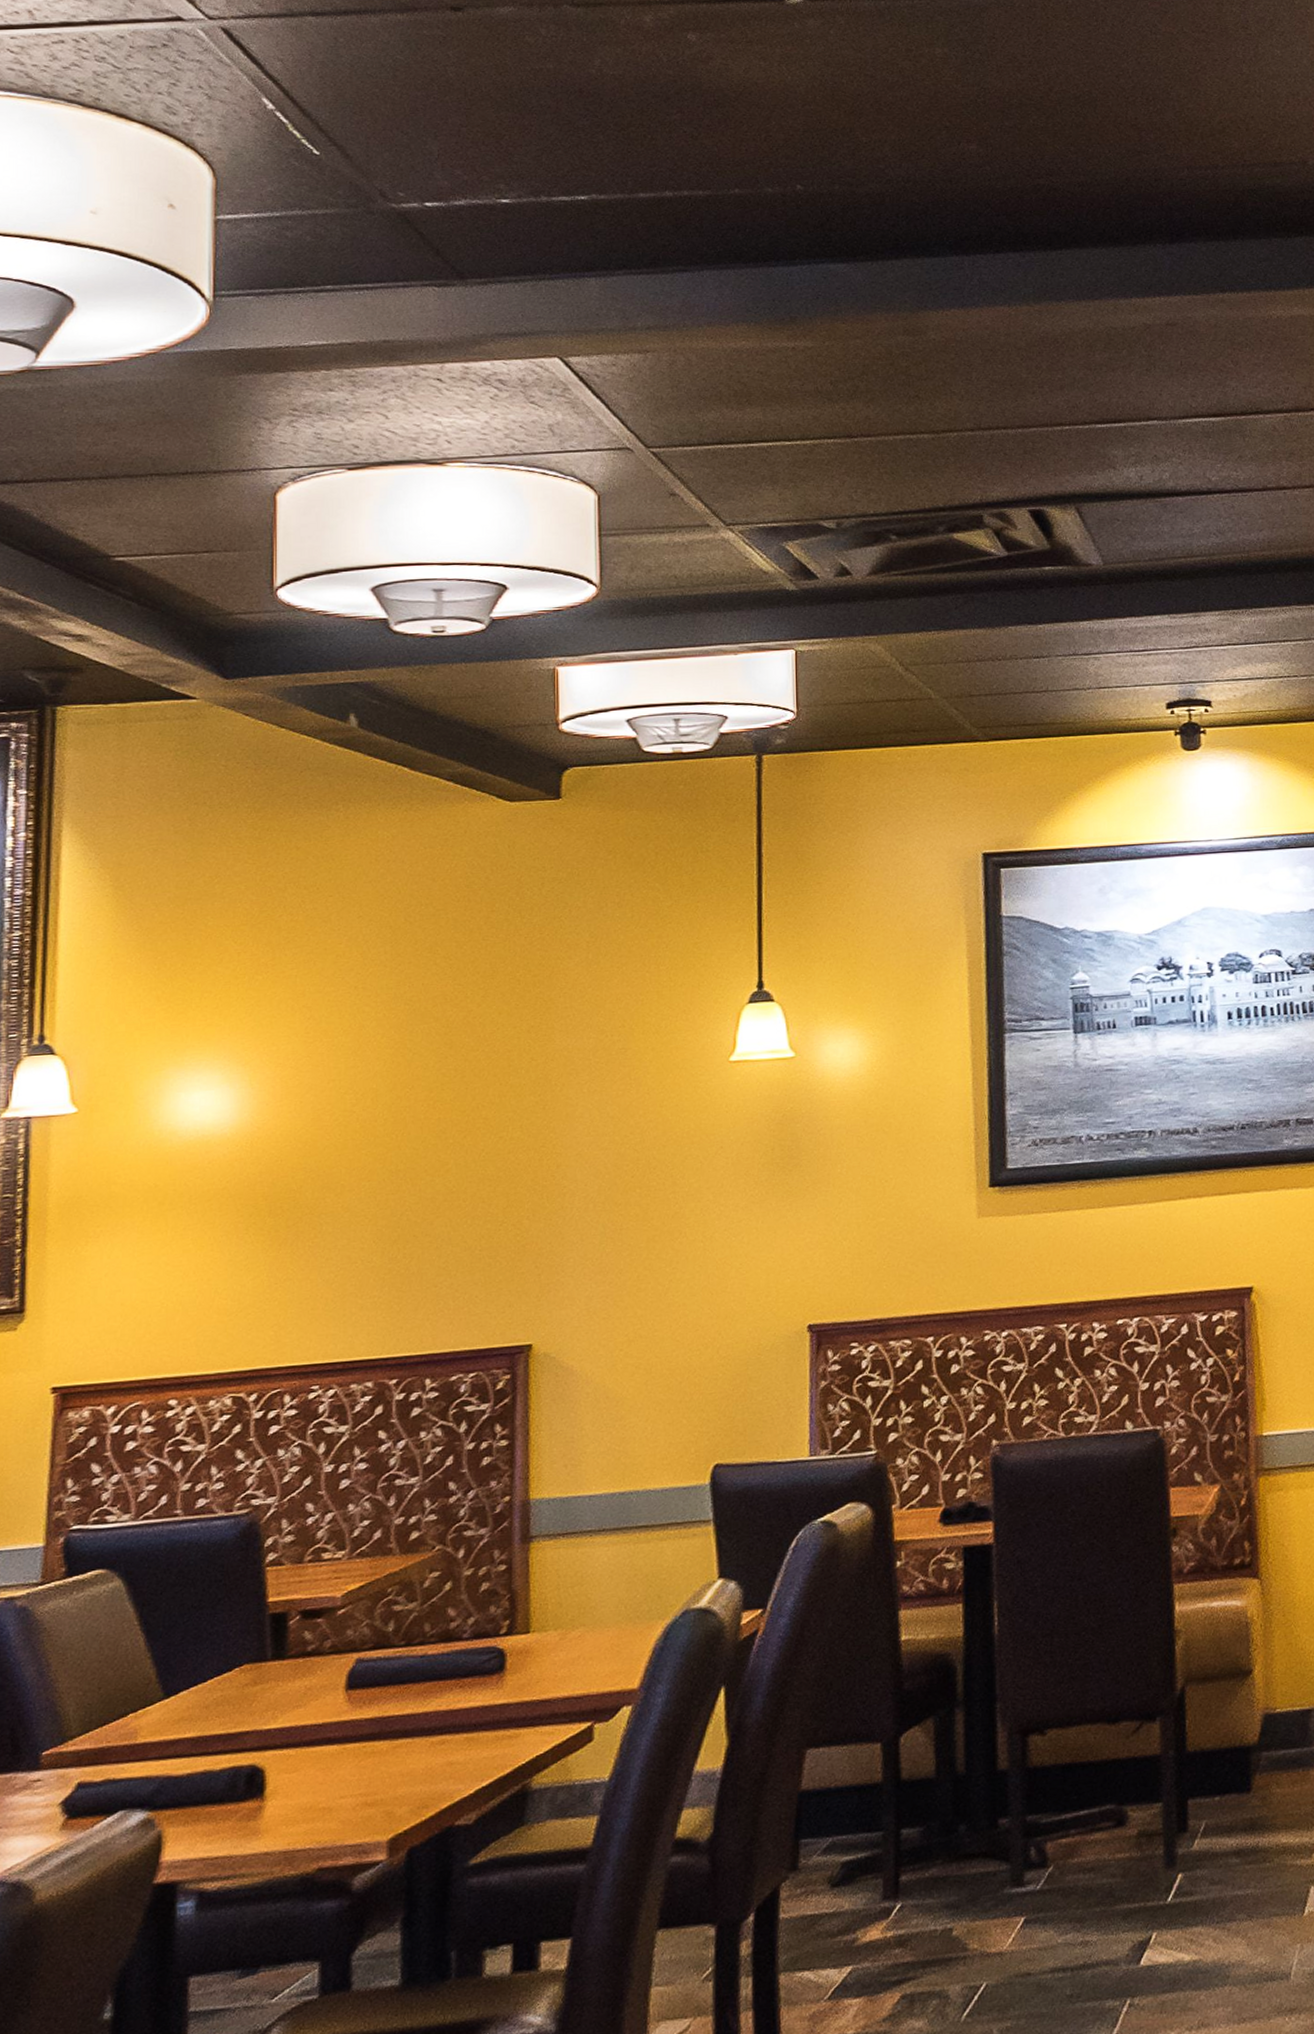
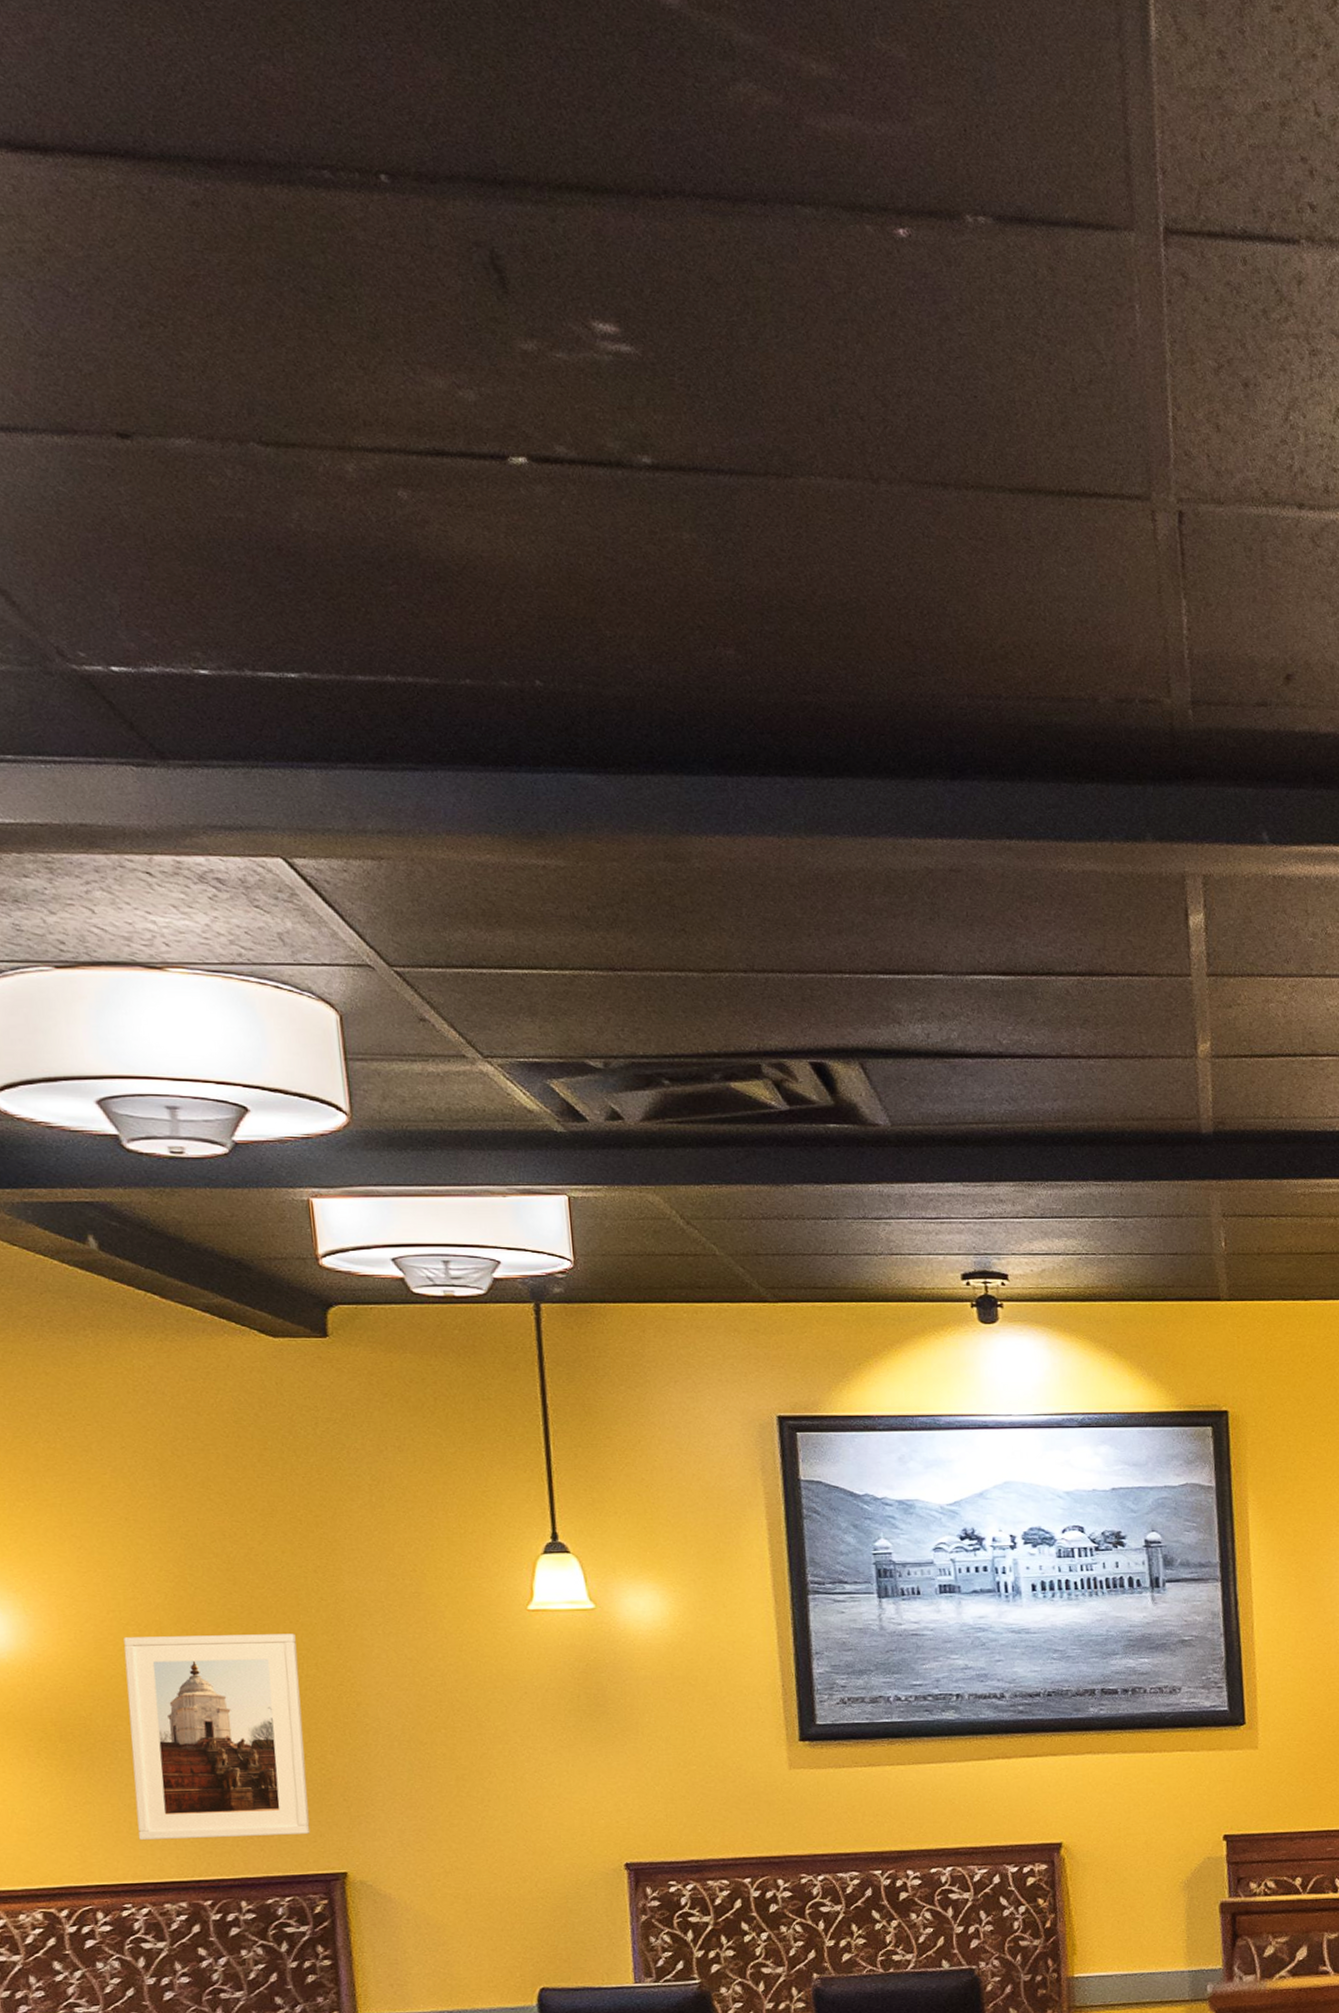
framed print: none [333,1096,504,1318] -> present [123,1634,311,1841]

